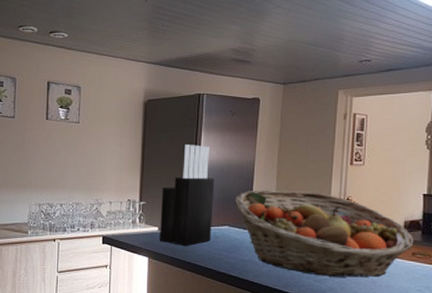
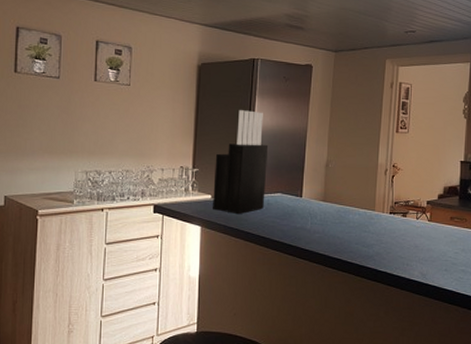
fruit basket: present [235,190,414,278] -> none [288,156,452,242]

